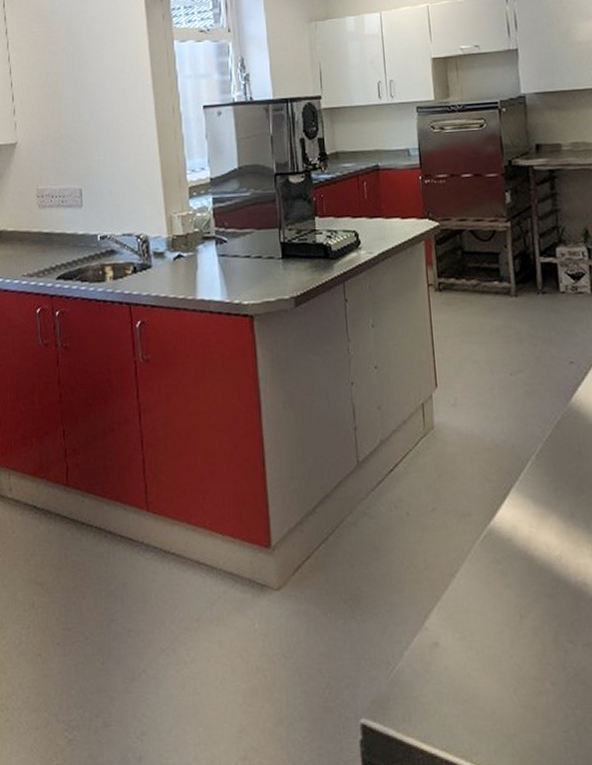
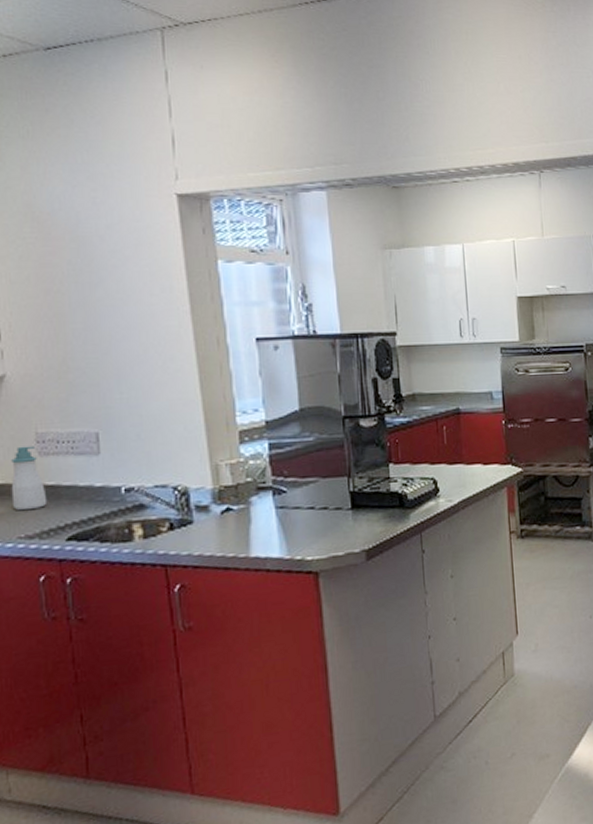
soap bottle: none [18,199,44,253] -> present [11,445,48,511]

